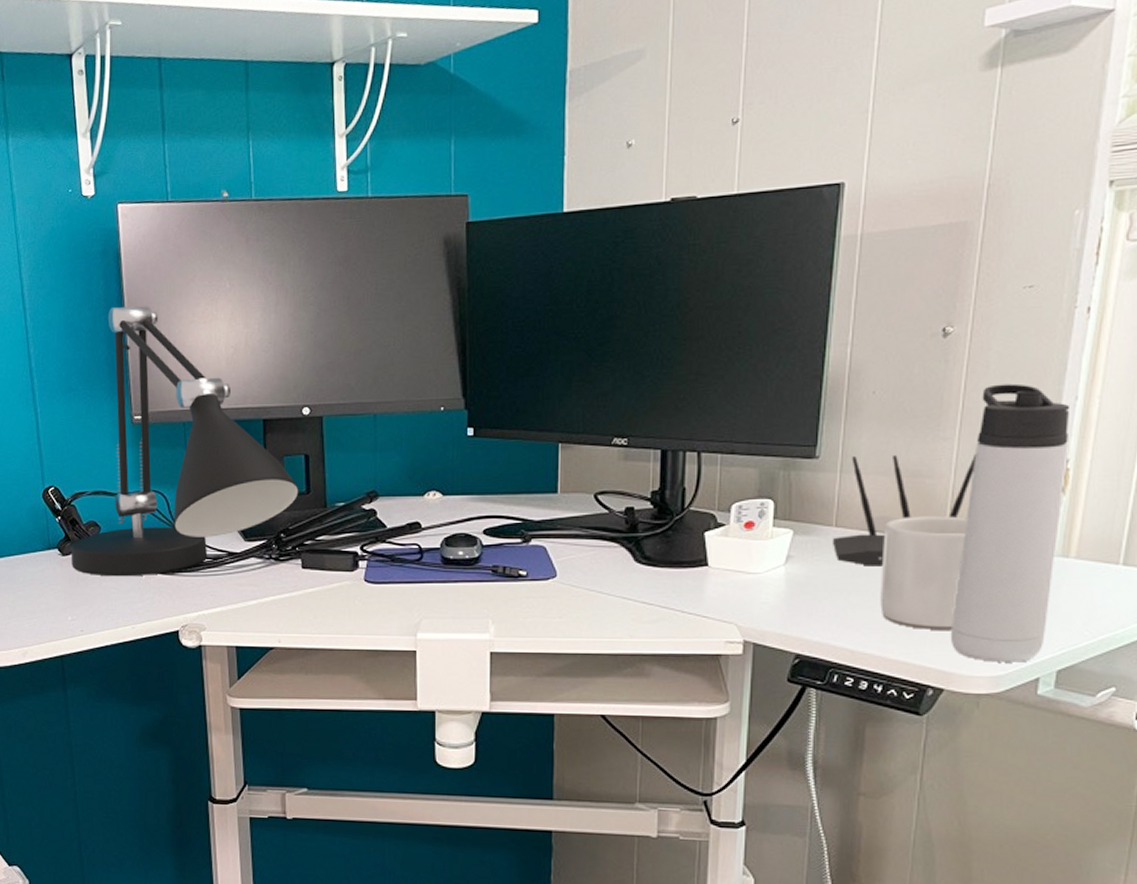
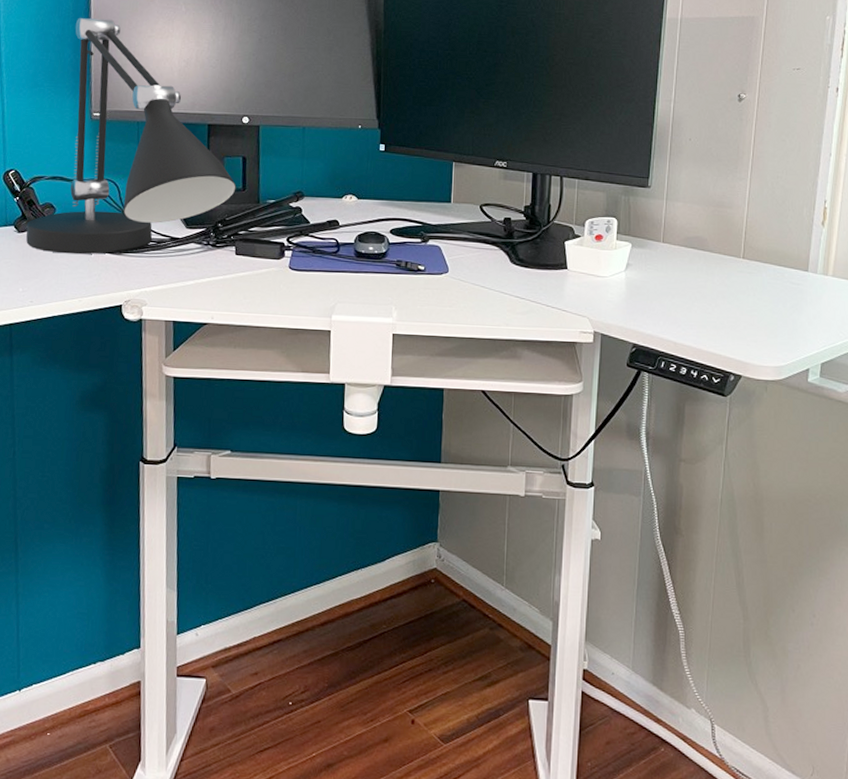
wifi router: present [831,454,977,566] -> none [660,188,763,276]
mug: present [880,516,968,630] -> none [695,237,757,328]
thermos bottle: present [950,383,1071,663] -> none [746,140,827,356]

